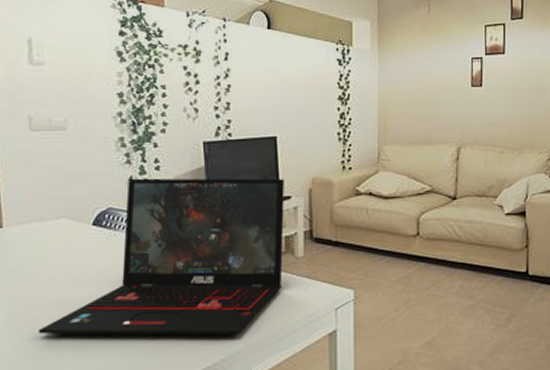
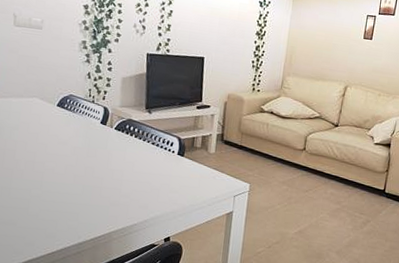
laptop: present [37,178,284,336] -> none [11,74,206,204]

